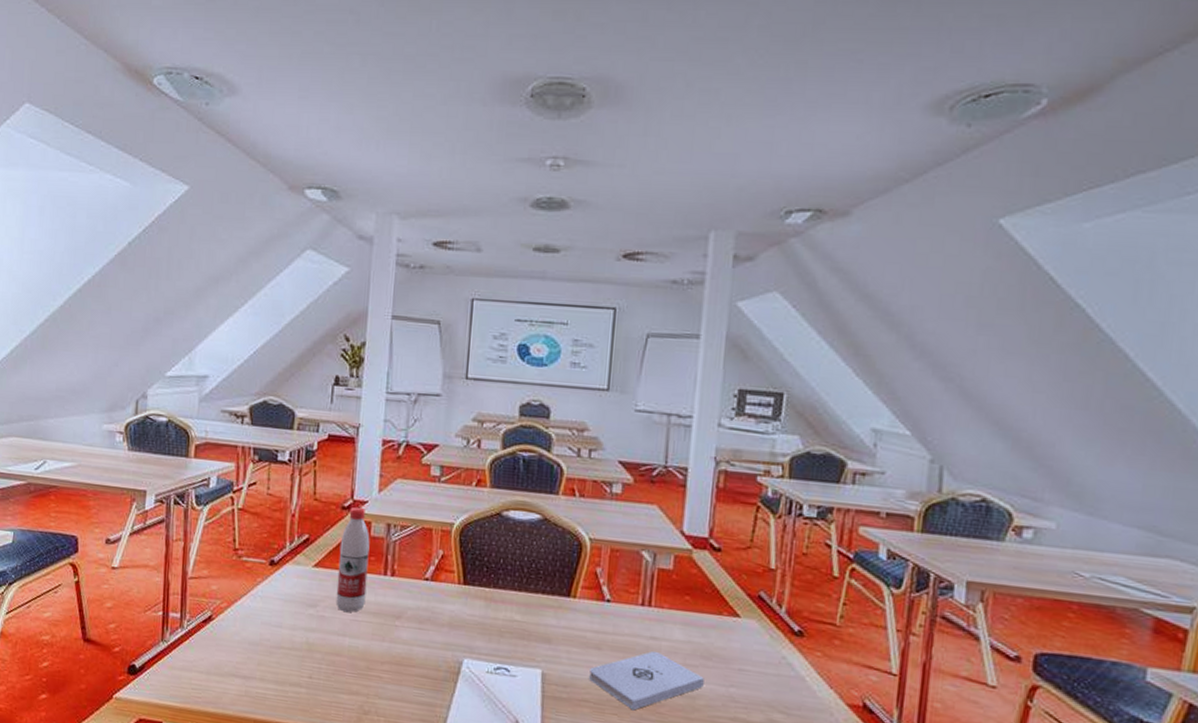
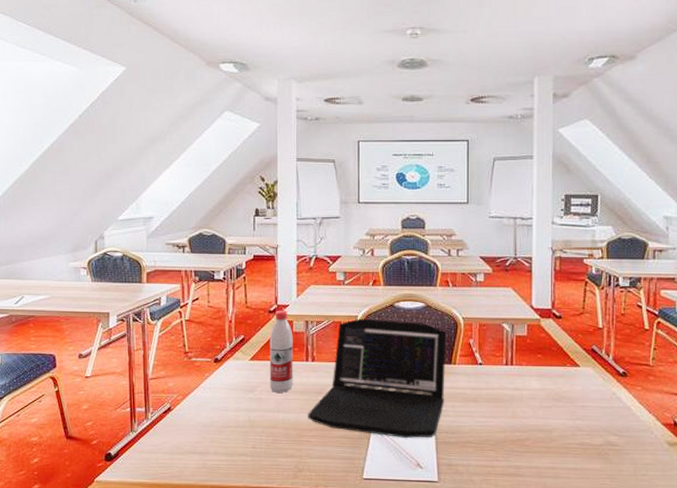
laptop: none [381,526,567,689] -> present [308,318,447,438]
notepad: present [589,651,704,711] -> none [471,399,557,446]

